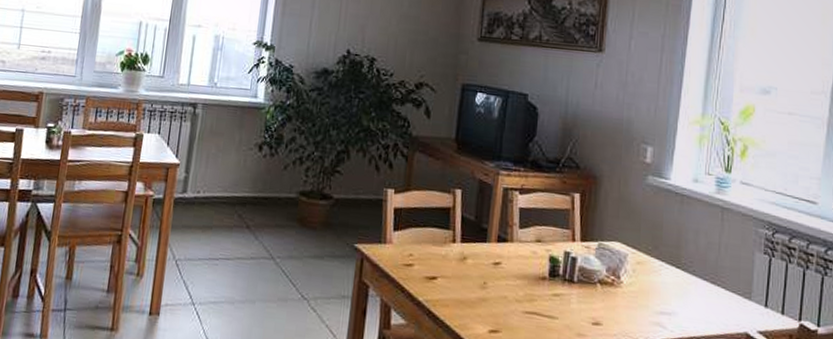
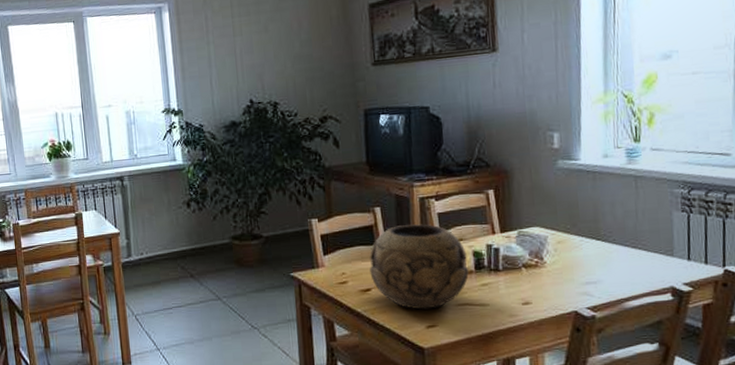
decorative bowl: none [439,213,543,312] -> present [369,224,470,310]

